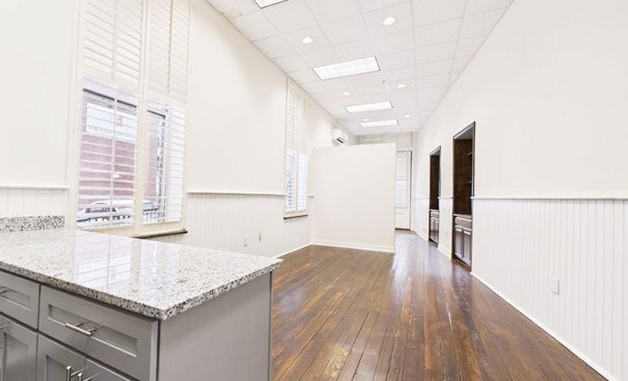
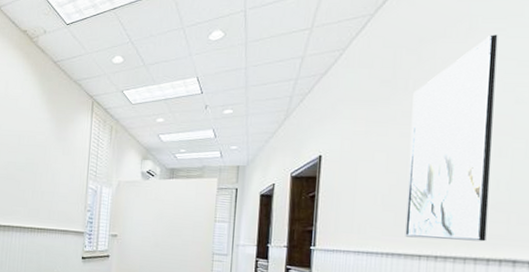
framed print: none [539,25,595,186] -> present [405,34,498,242]

